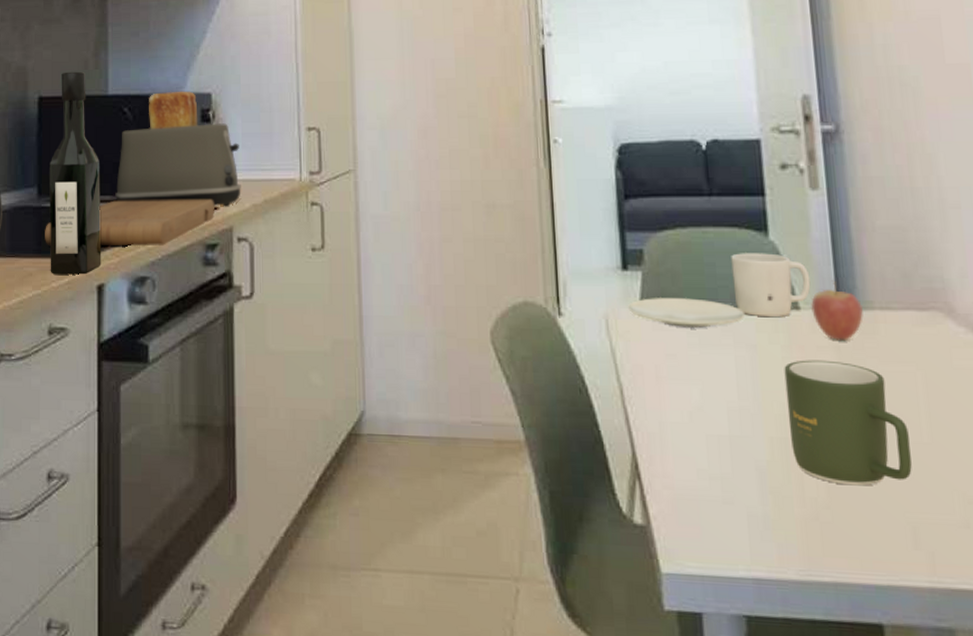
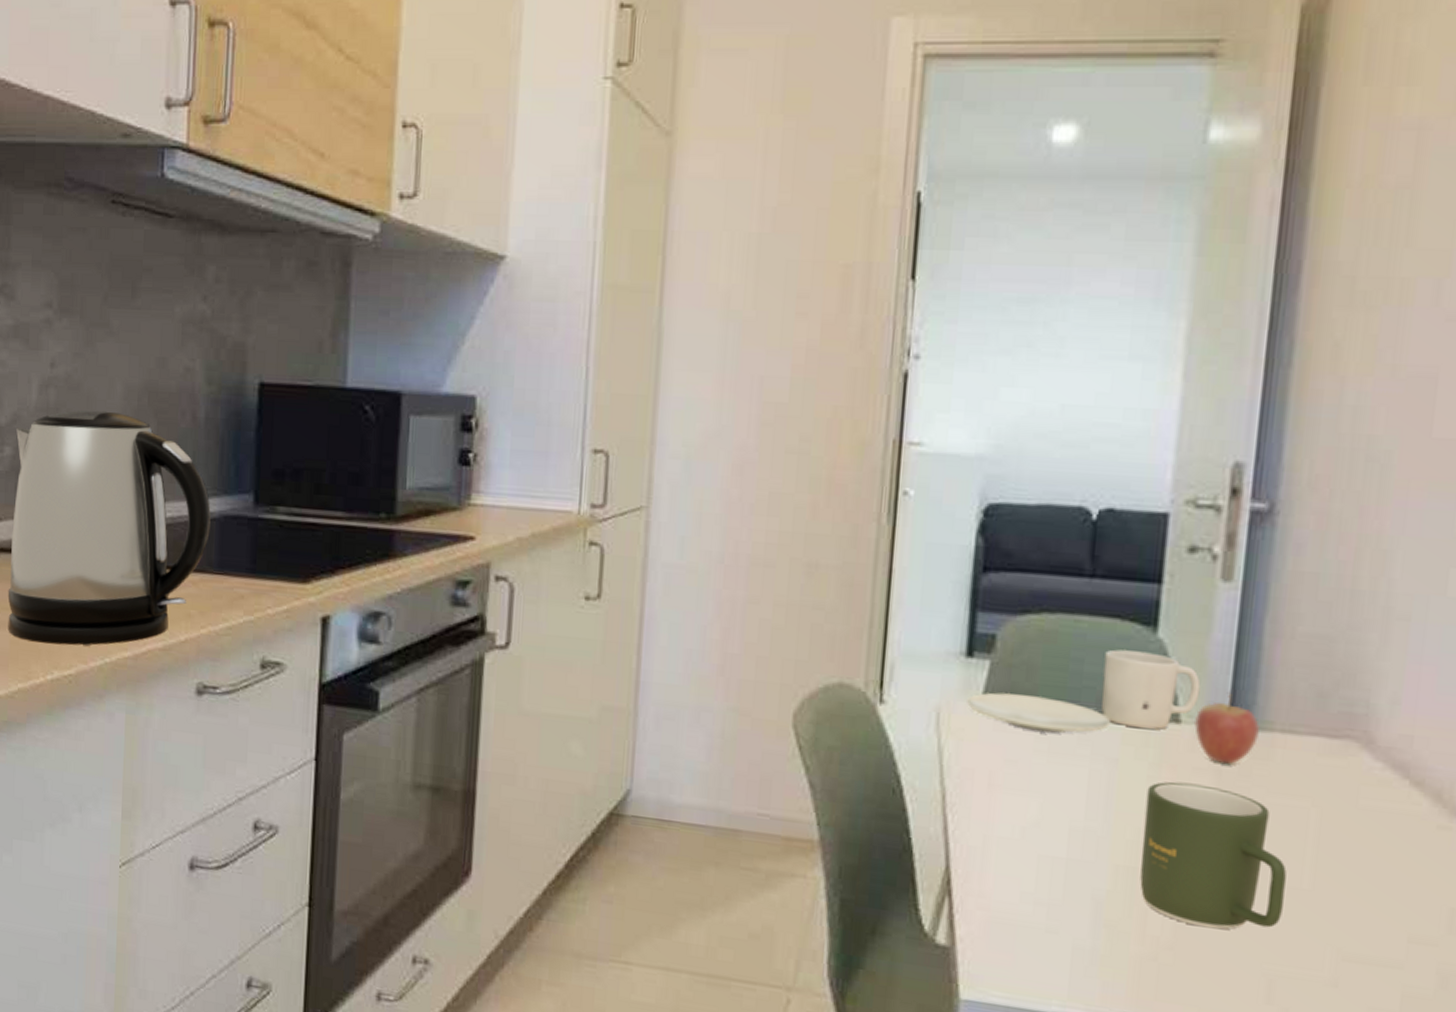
cutting board: present [45,200,214,247] -> none [260,518,470,577]
bottle: present [48,71,102,275] -> none [265,353,332,603]
toaster: present [115,91,241,207] -> none [348,390,506,538]

